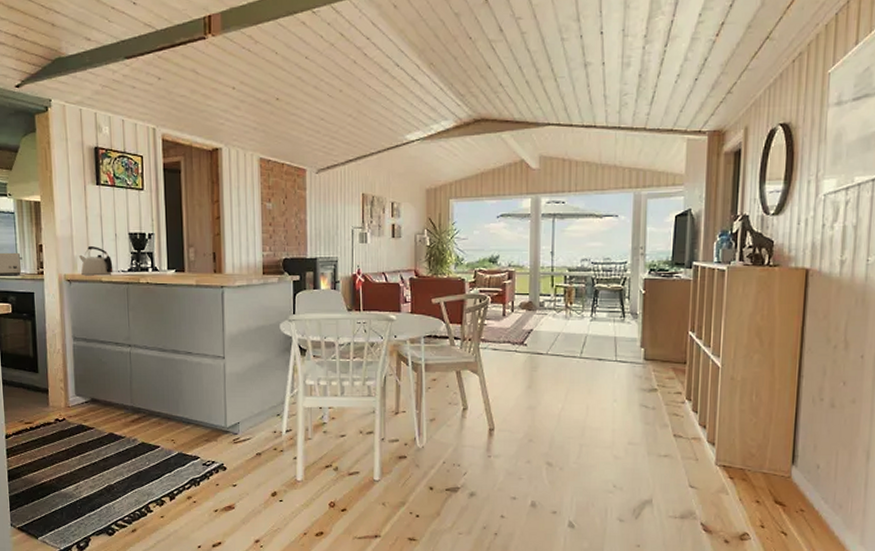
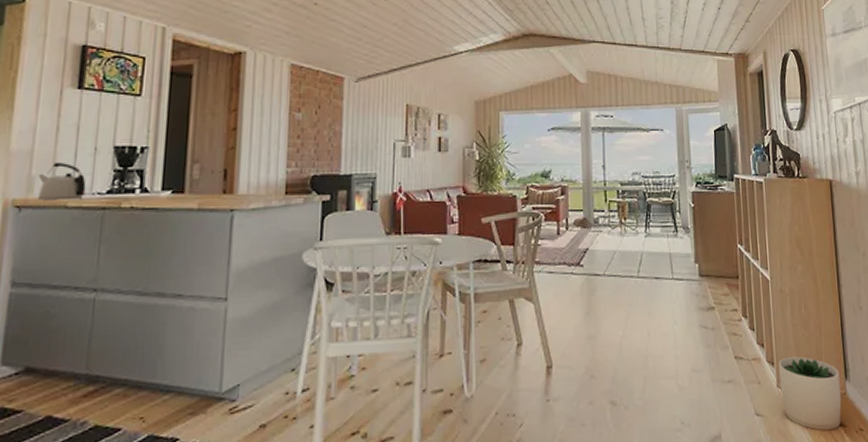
planter: none [718,439,786,508] -> present [778,356,842,431]

